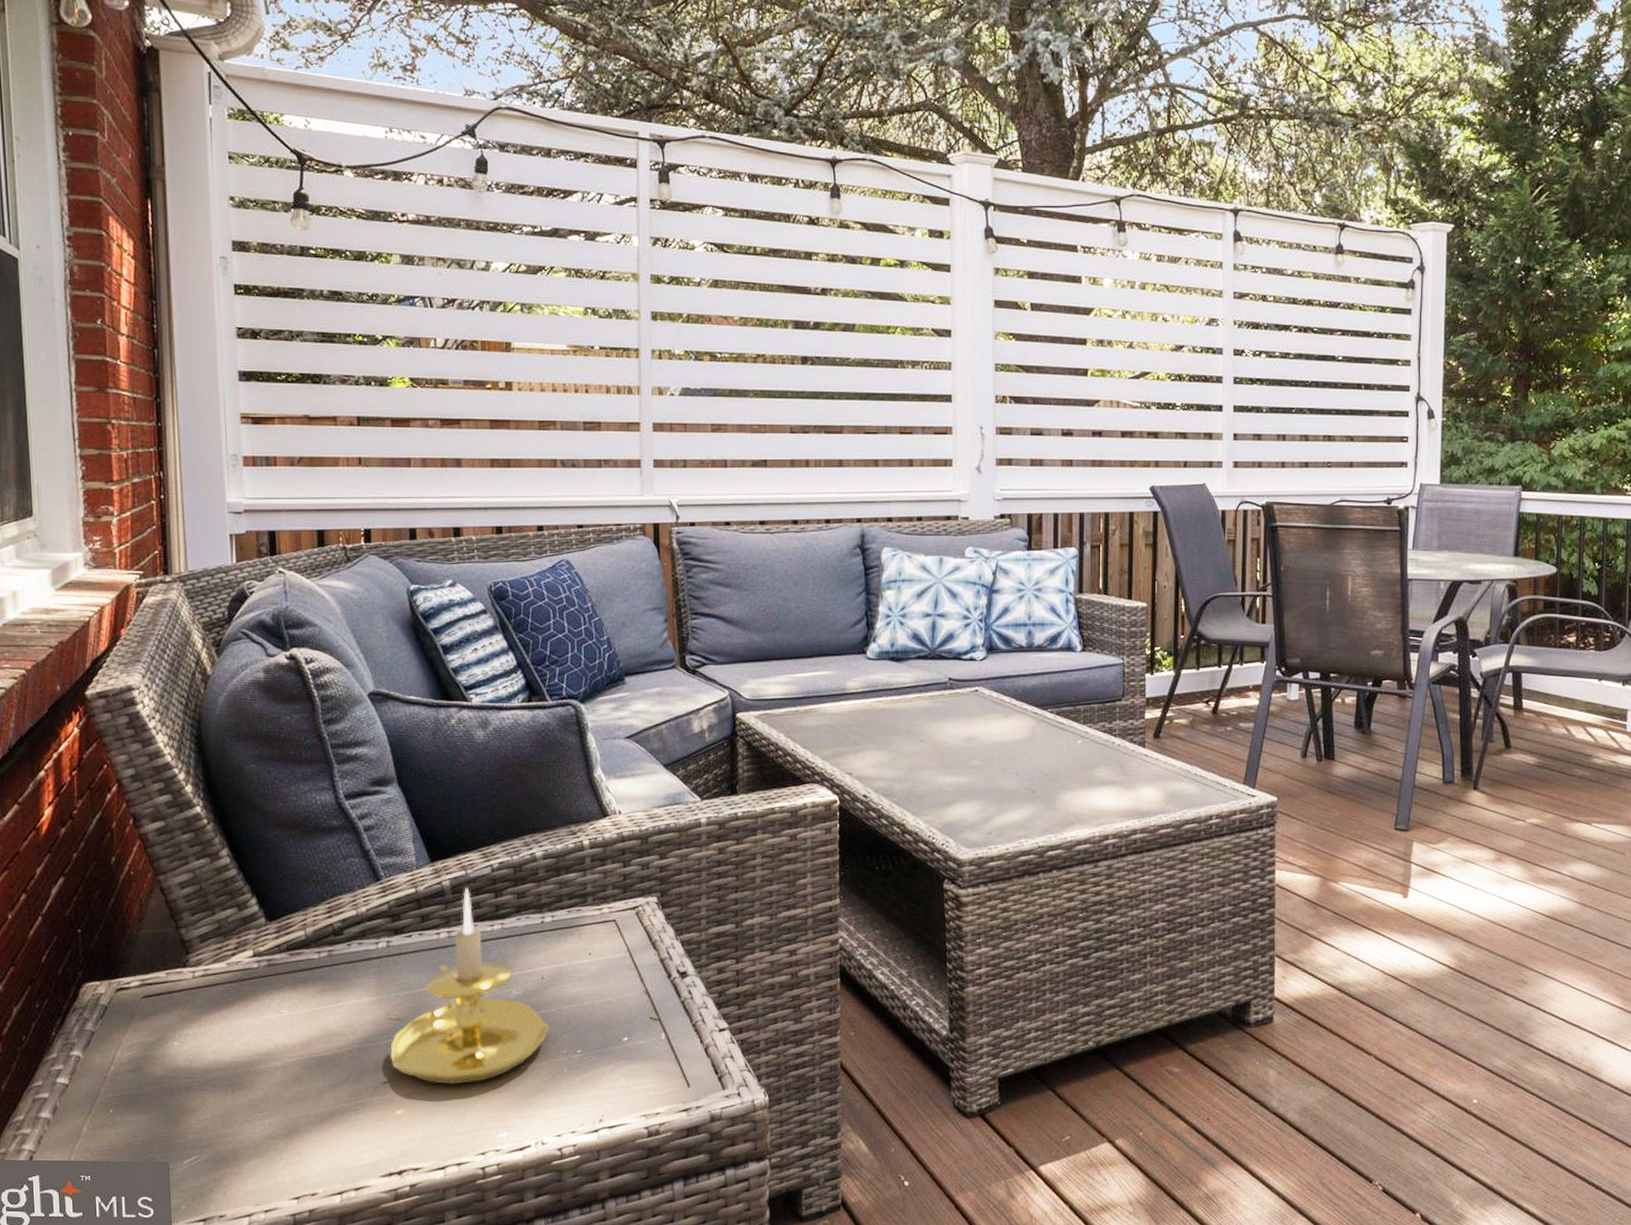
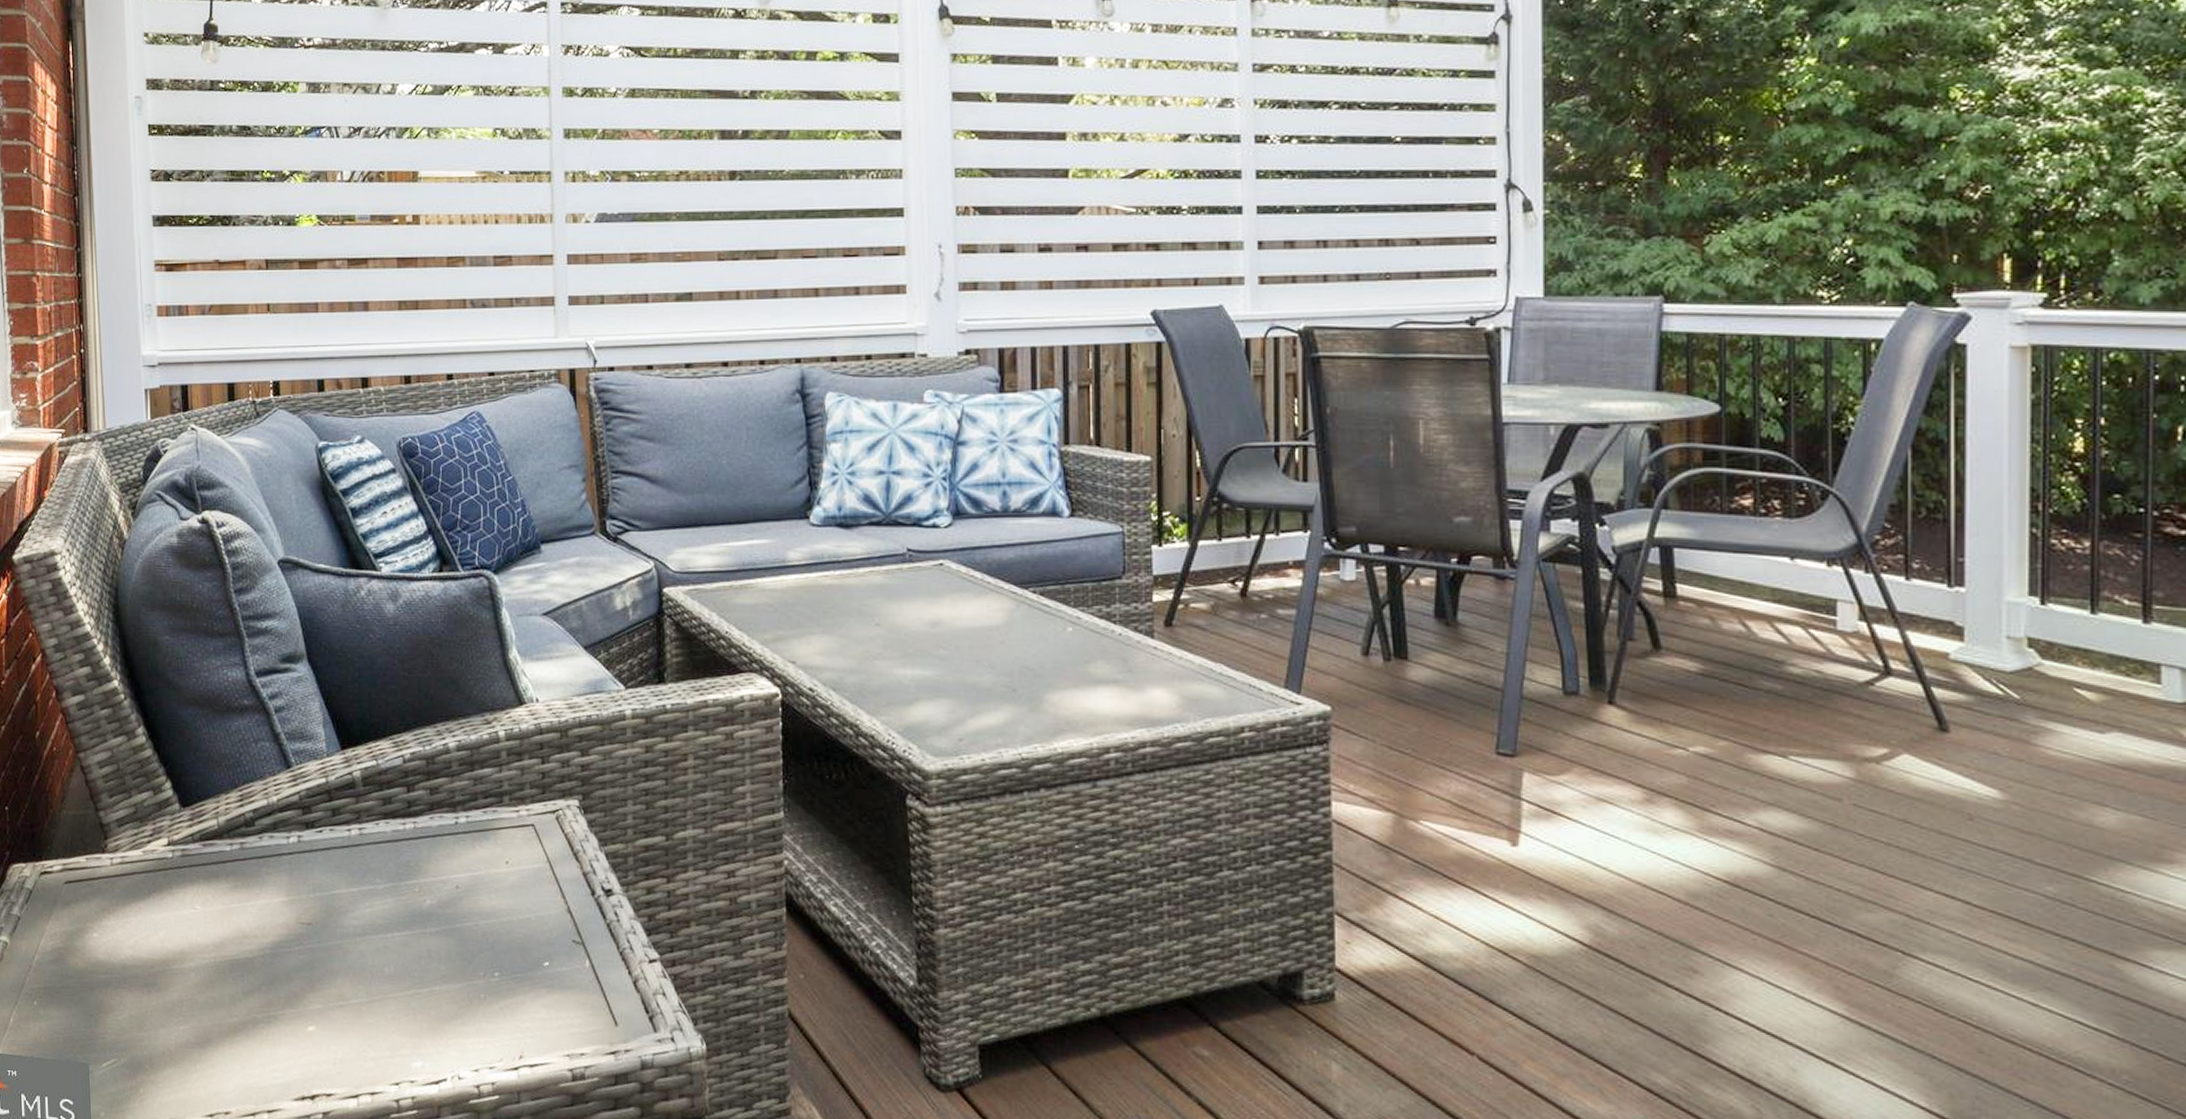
candle holder: present [390,887,550,1086] -> none [302,779,466,1003]

